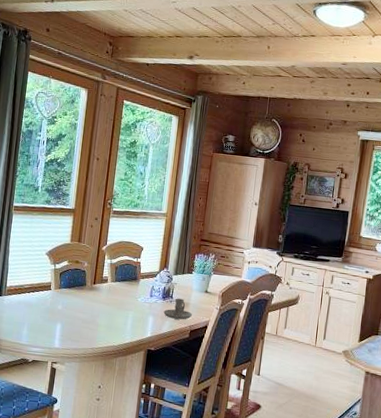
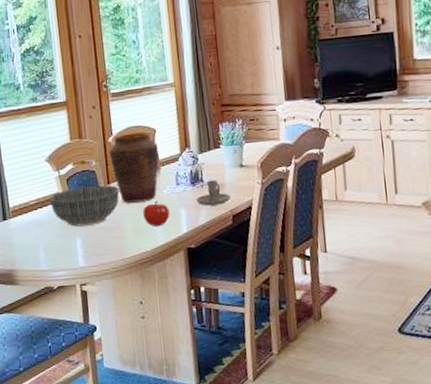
bowl: none [41,281,102,315] -> present [49,185,120,227]
vase: none [100,246,142,305] -> present [108,132,159,203]
fruit: none [117,306,140,327] -> present [143,200,170,226]

